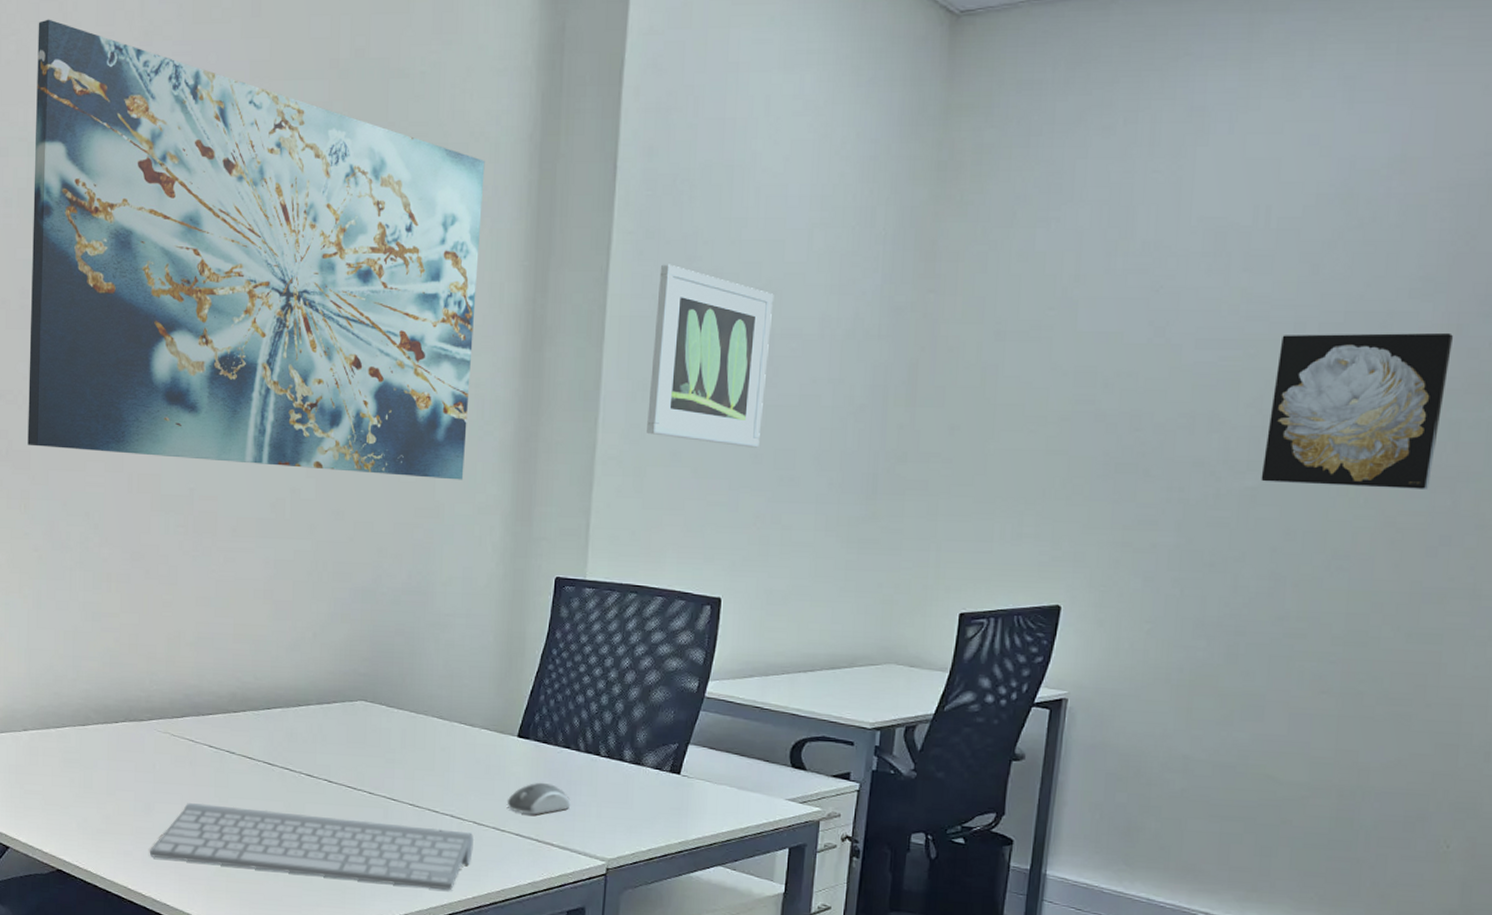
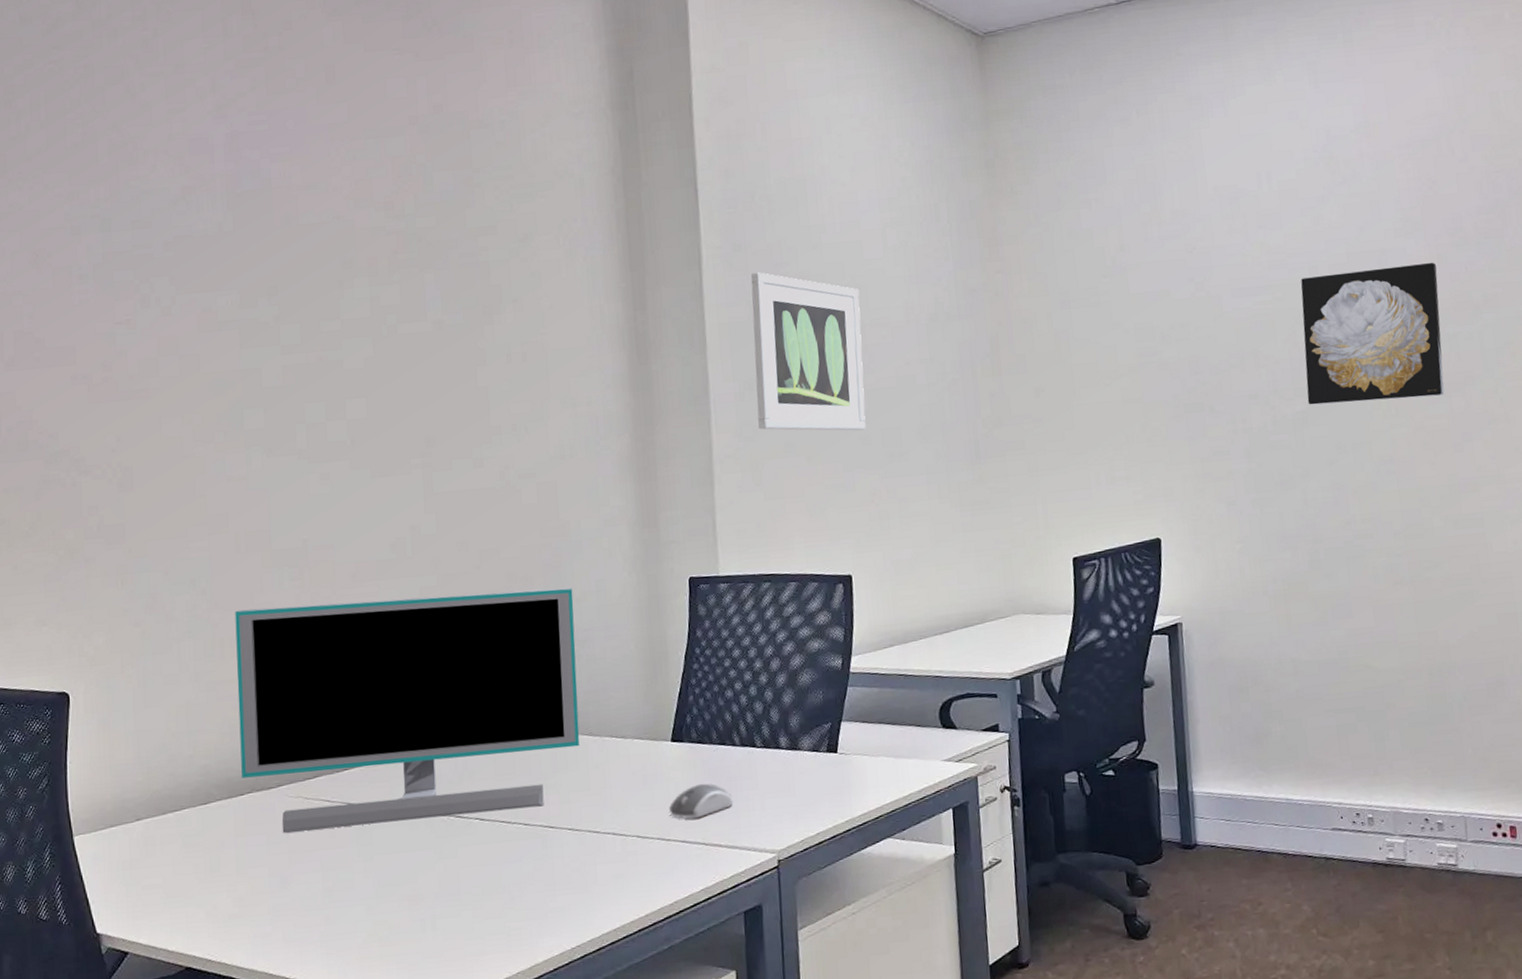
wall art: present [27,19,485,480] -> none [104,101,586,519]
monitor: none [118,548,440,779] -> present [235,587,580,833]
keyboard: present [149,803,475,891] -> none [290,848,640,935]

